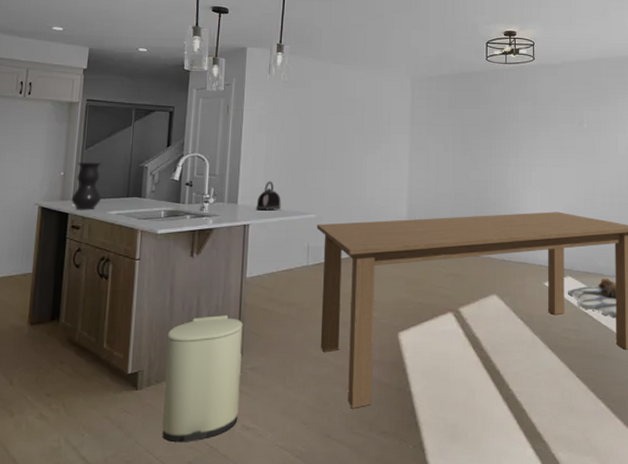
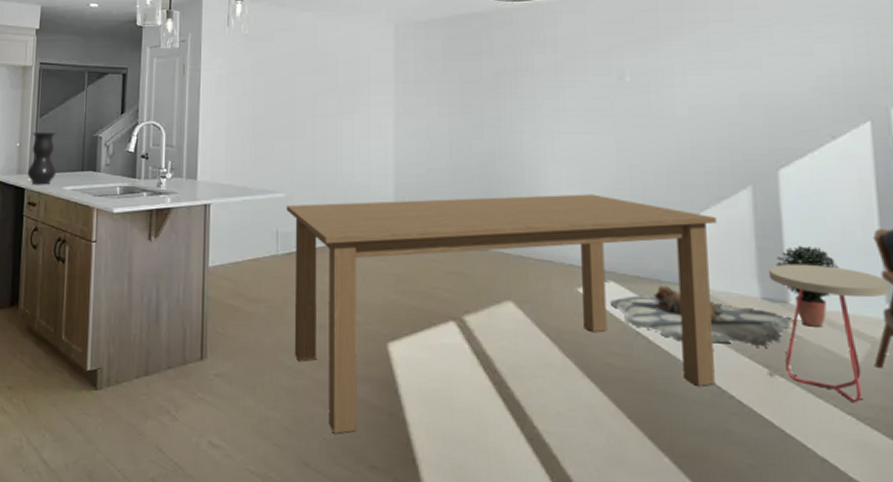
pedal bin: present [162,315,243,443] -> none [123,309,207,456]
kettle: present [256,181,281,211] -> none [217,152,245,188]

